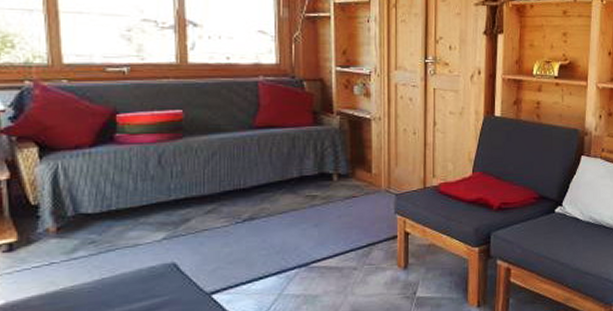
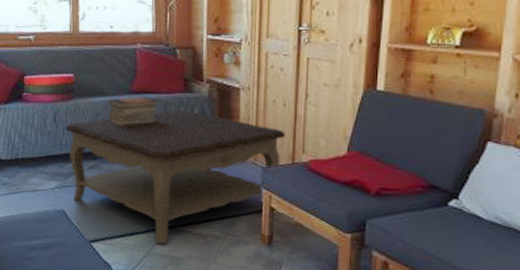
coffee table: none [173,143,416,284] -> present [64,110,285,244]
book stack: none [227,131,287,163] -> present [108,96,159,125]

